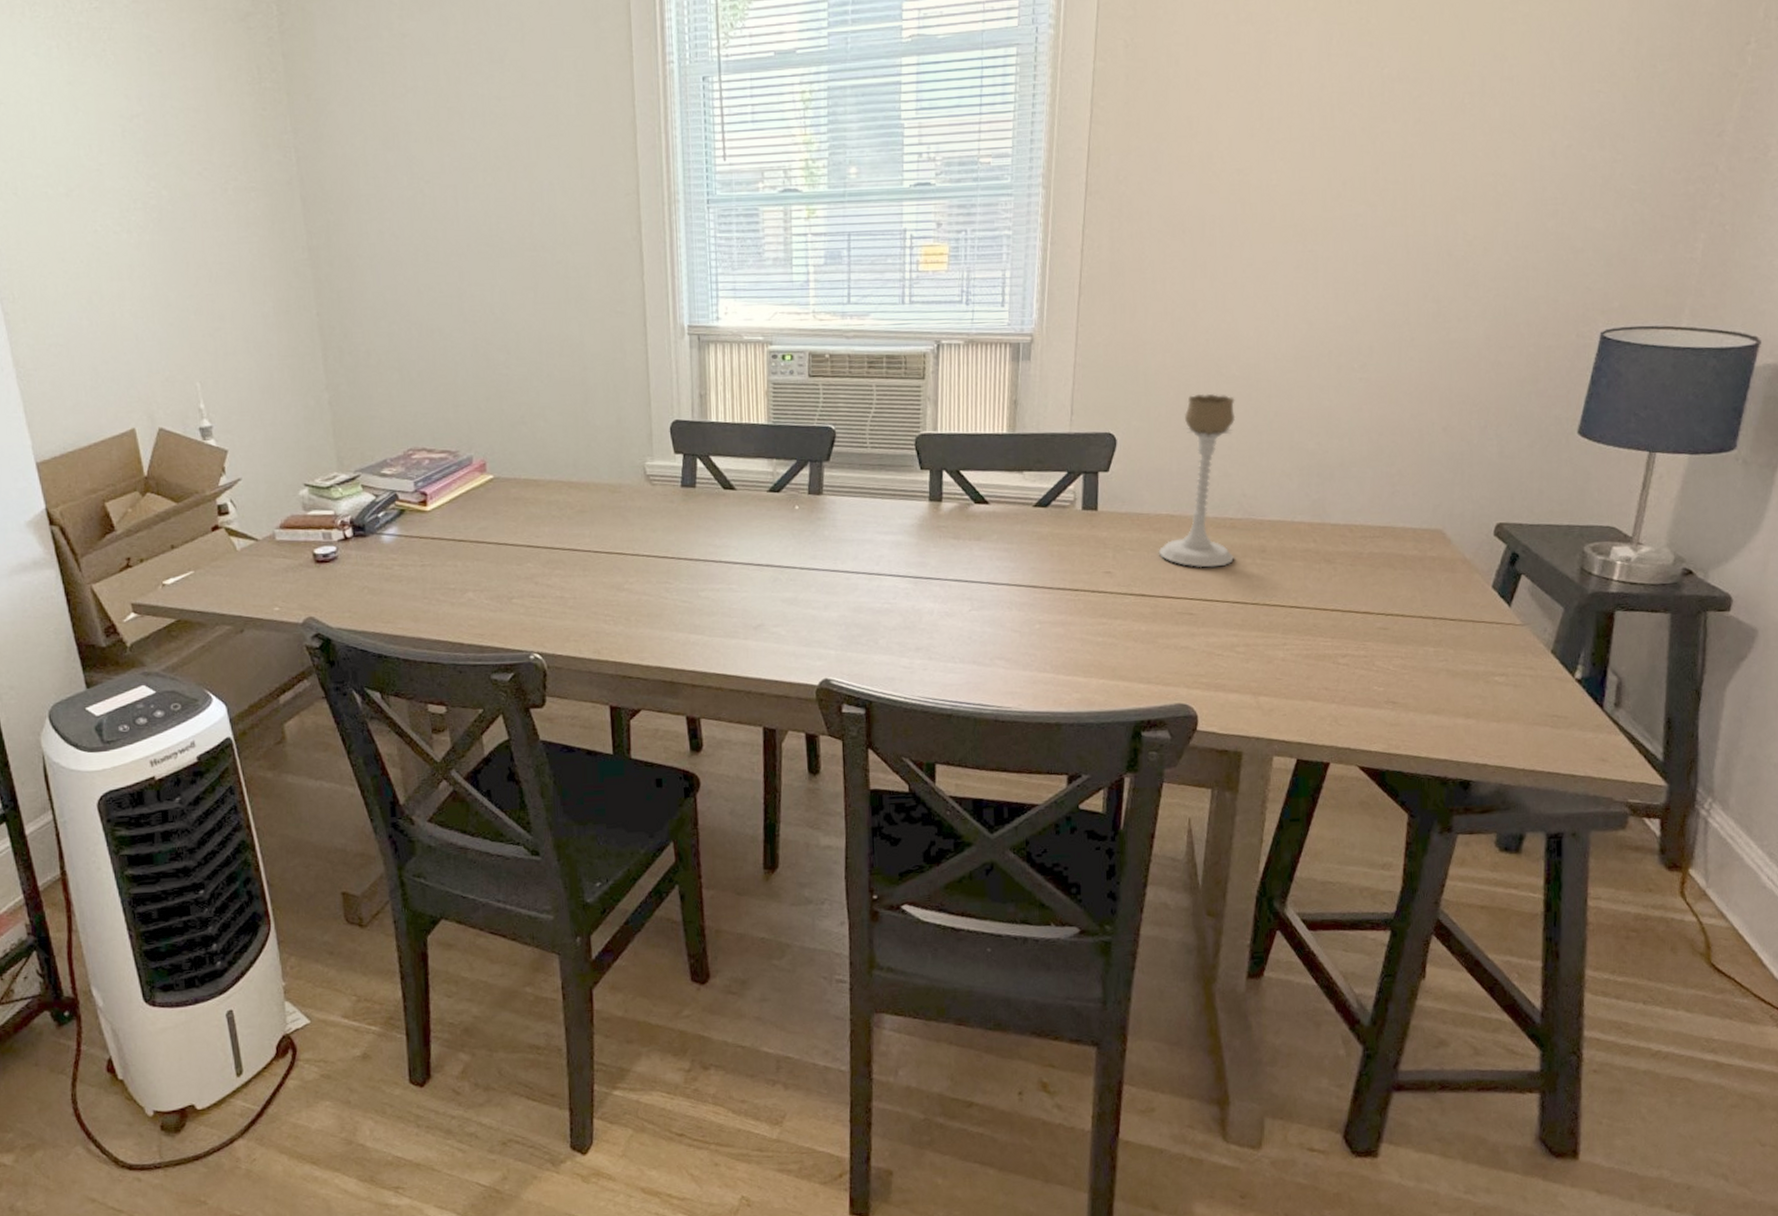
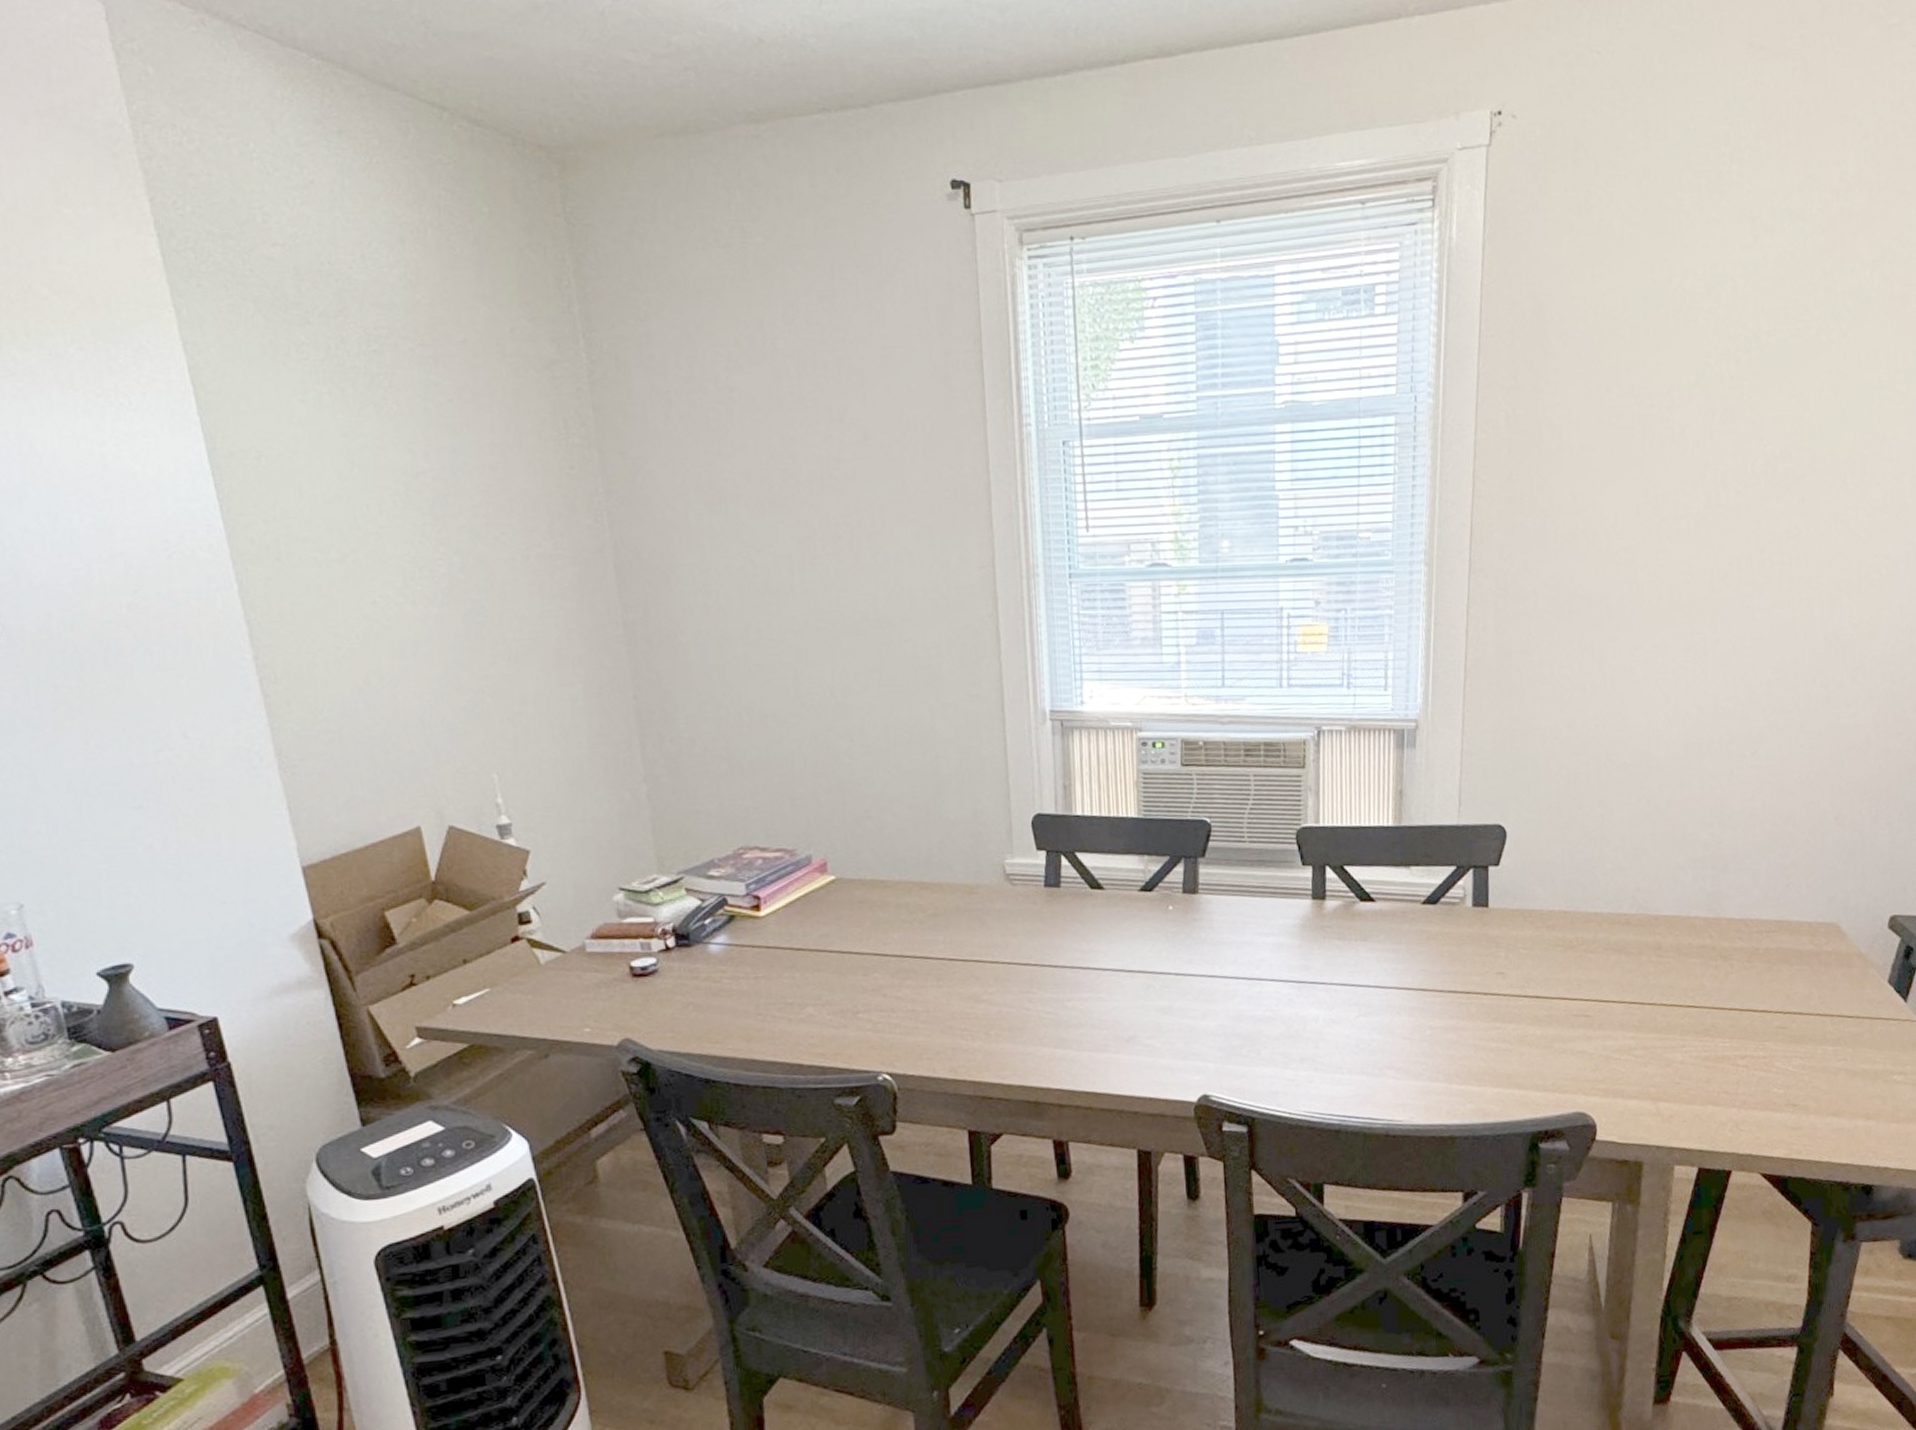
candle holder: present [1158,394,1236,568] -> none [1552,782,1629,967]

